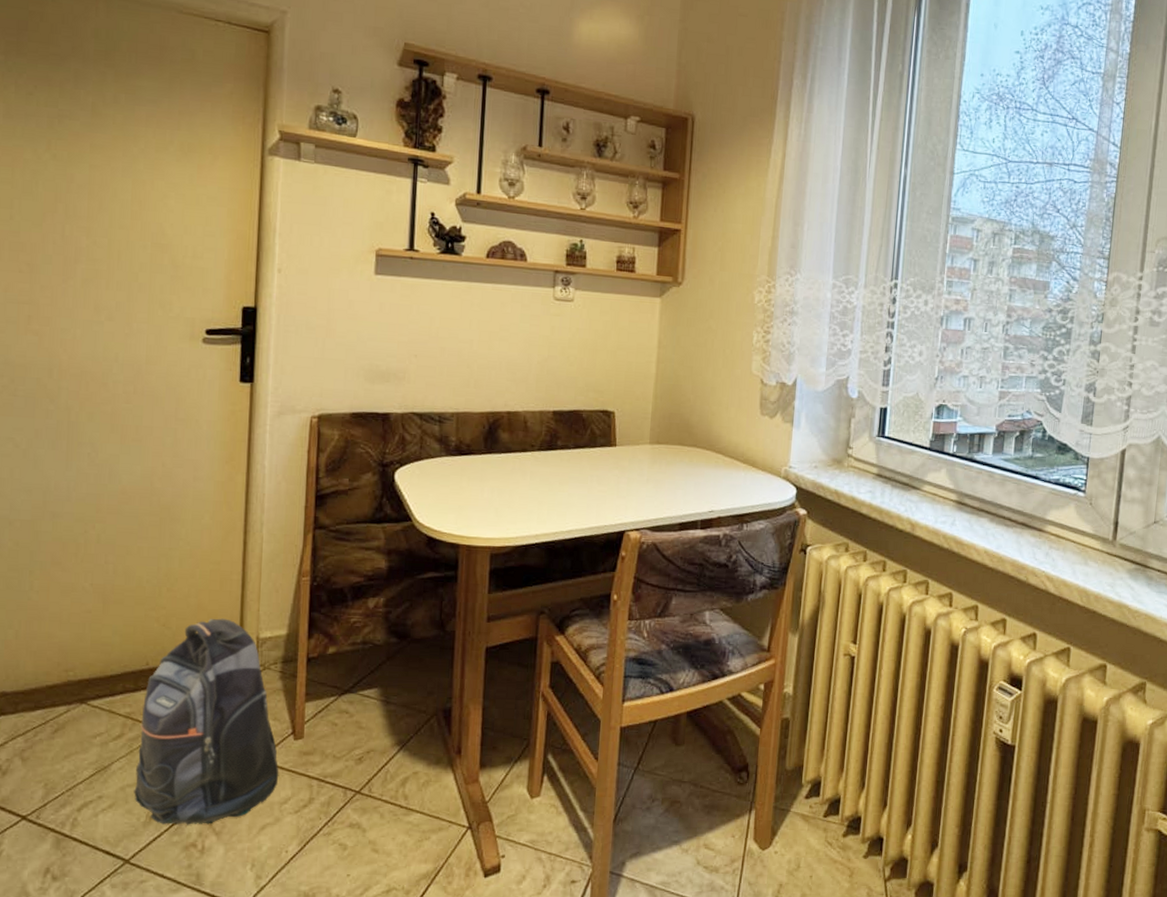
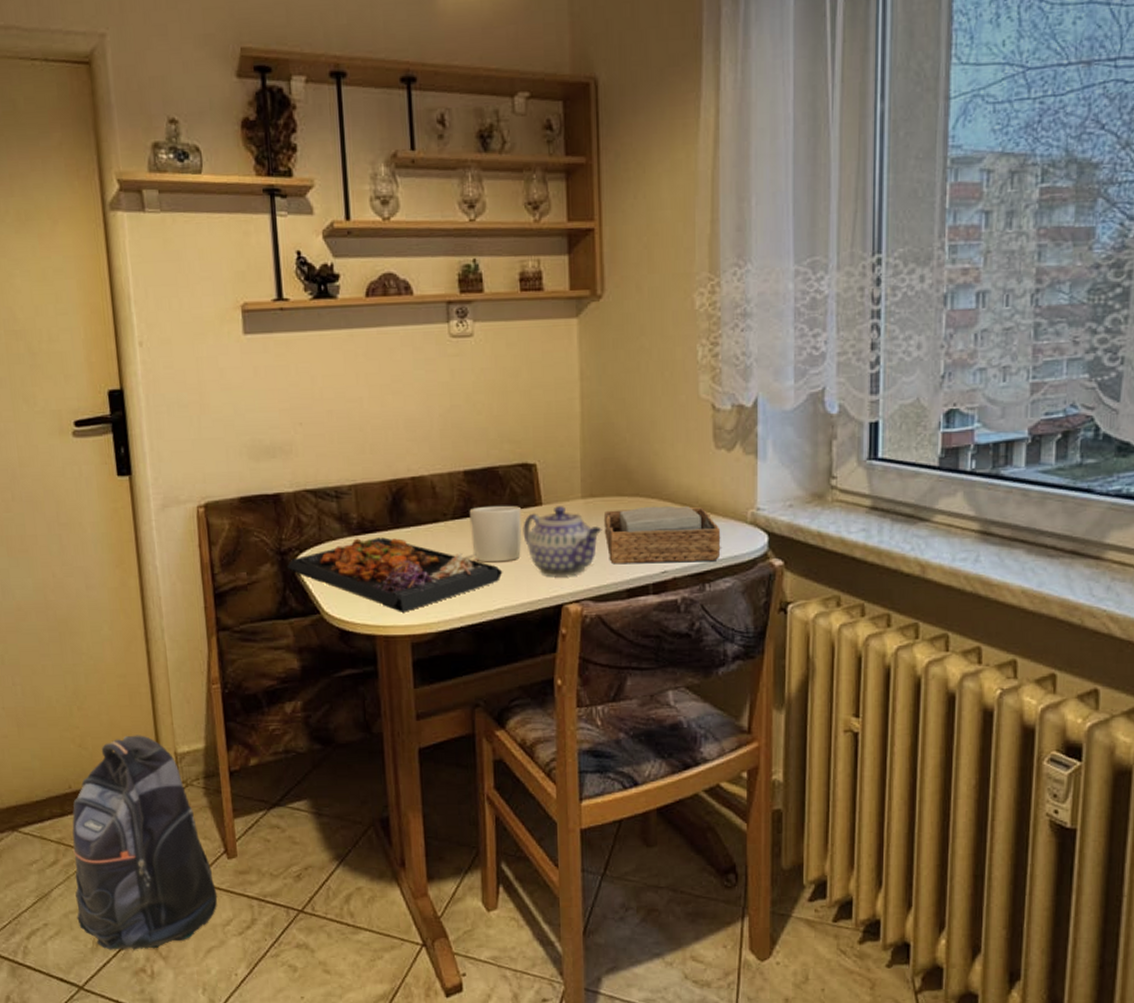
food tray: none [387,458,577,526] -> present [287,537,503,612]
mug: none [553,442,599,492] -> present [469,505,522,564]
teapot: none [597,448,664,508] -> present [523,506,602,578]
napkin holder: none [665,456,760,506] -> present [603,506,721,564]

